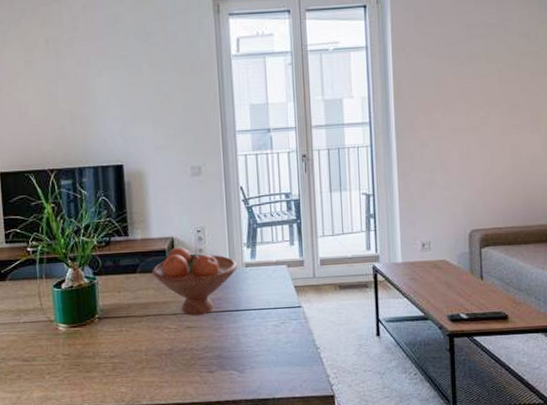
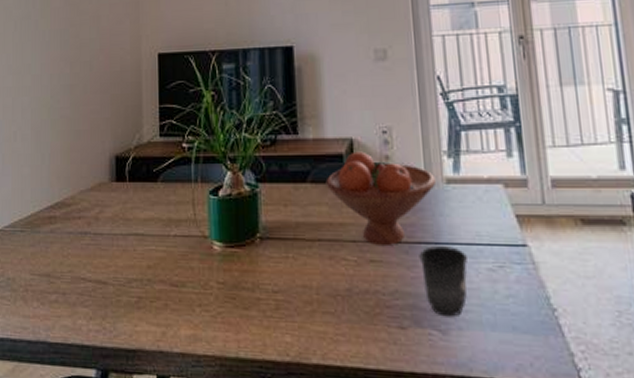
mug: none [224,312,259,361] -> present [419,246,468,317]

